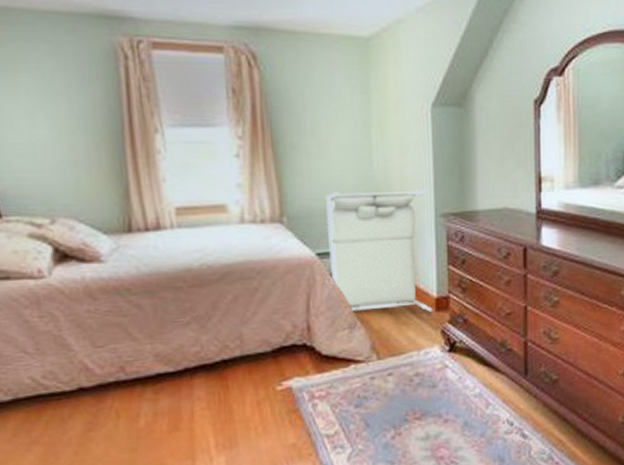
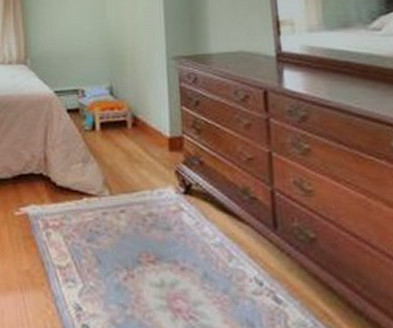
laundry hamper: present [325,190,433,312] -> none [63,35,166,151]

